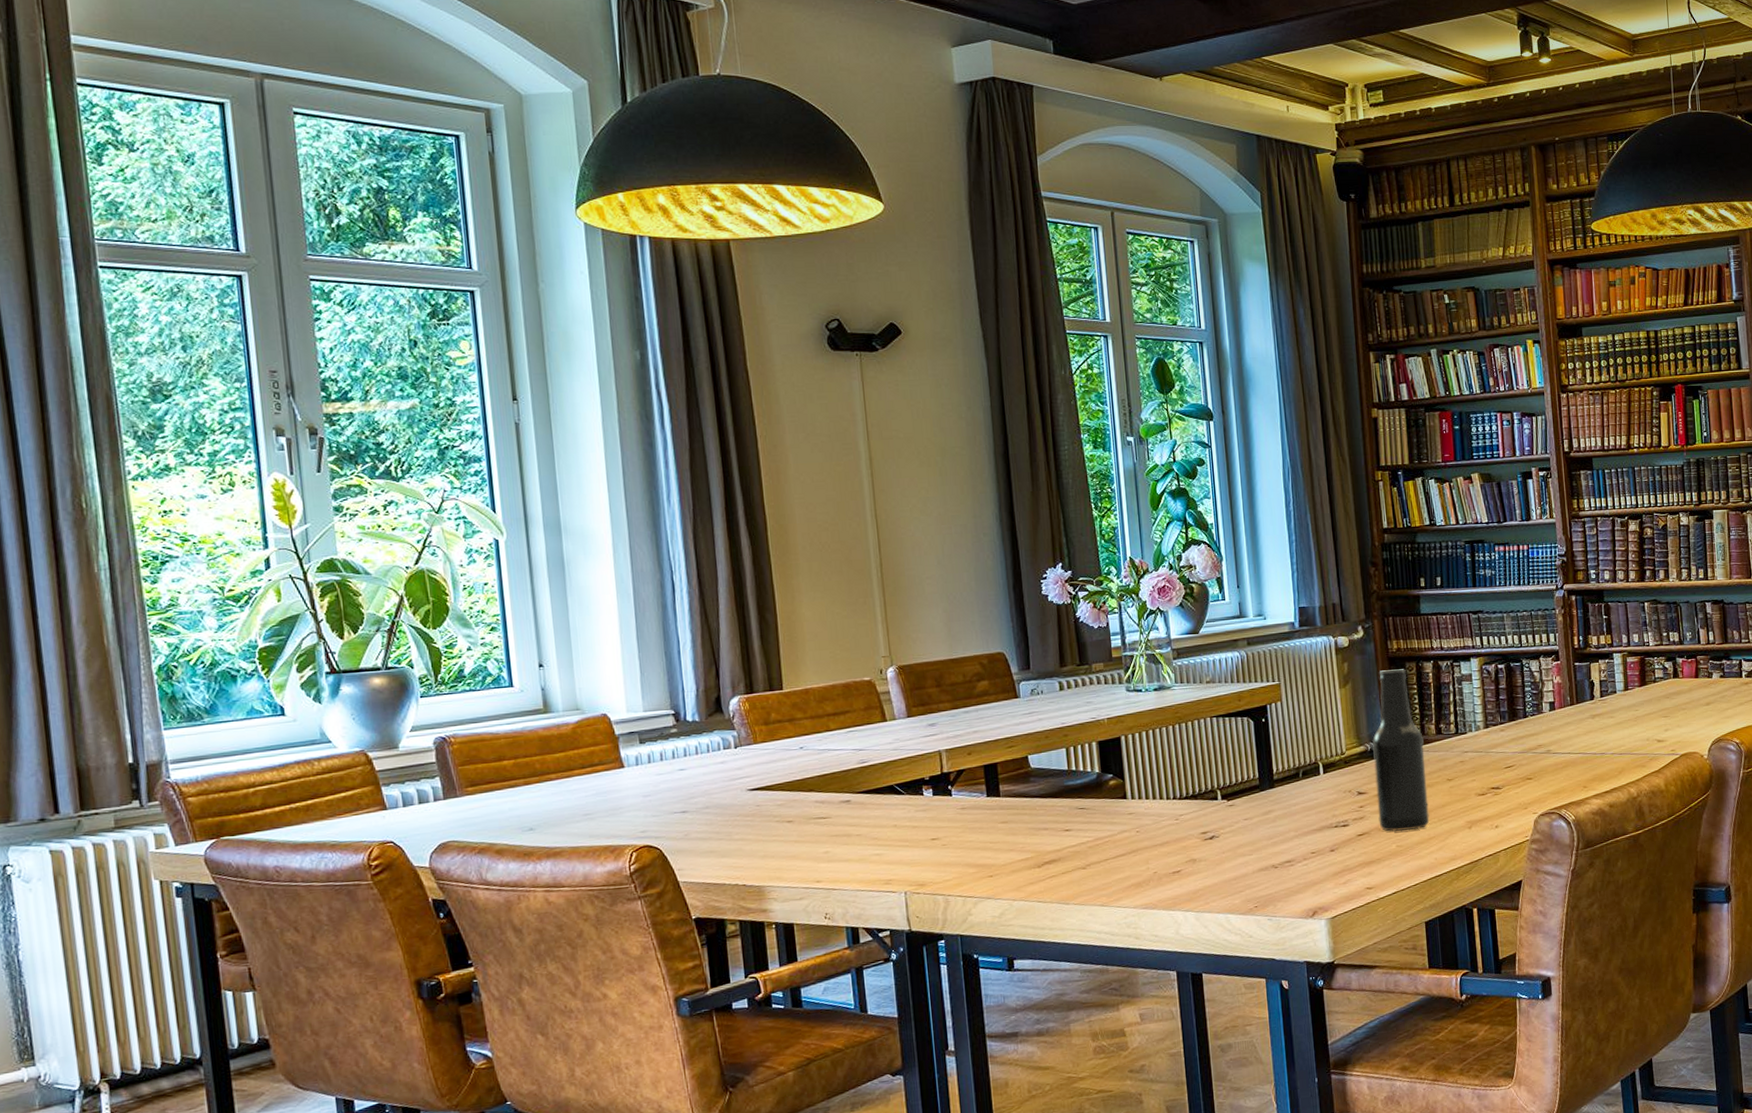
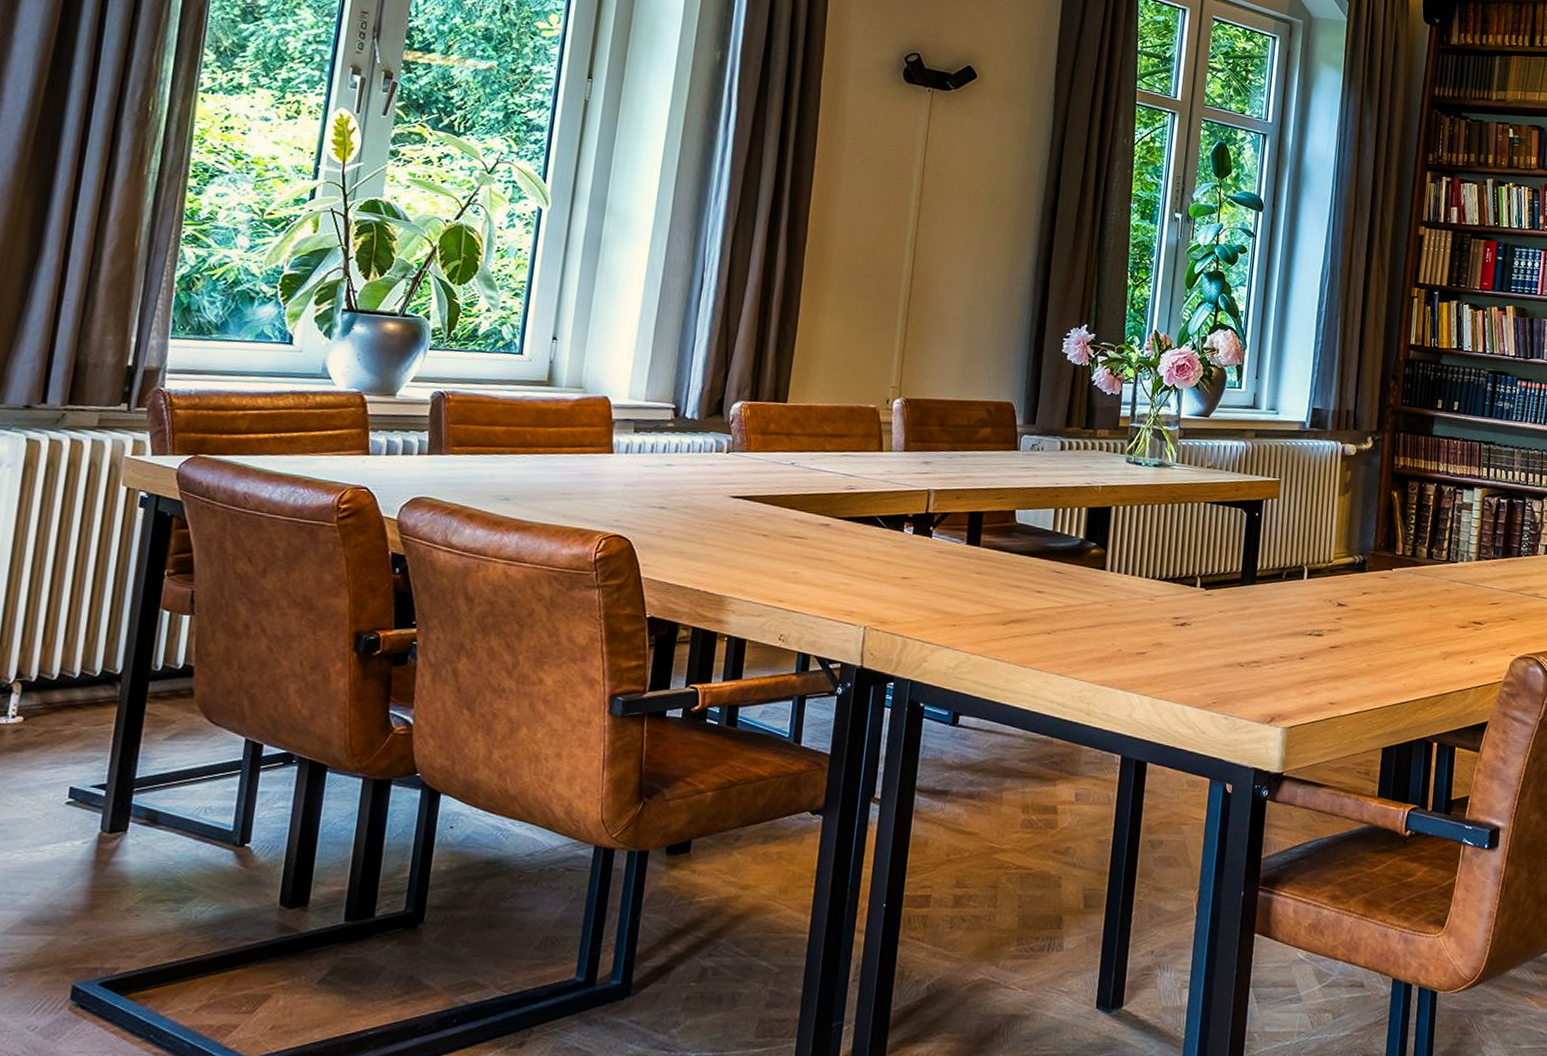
beer bottle: present [1372,669,1430,832] -> none [1353,485,1414,651]

